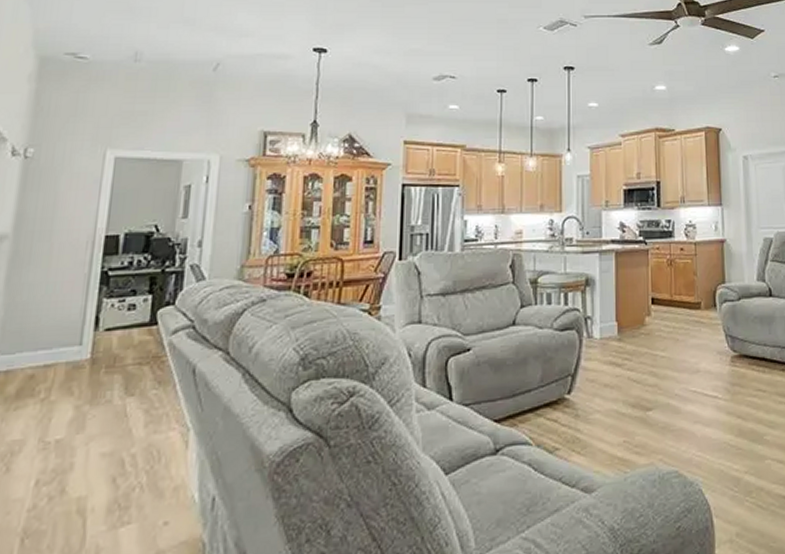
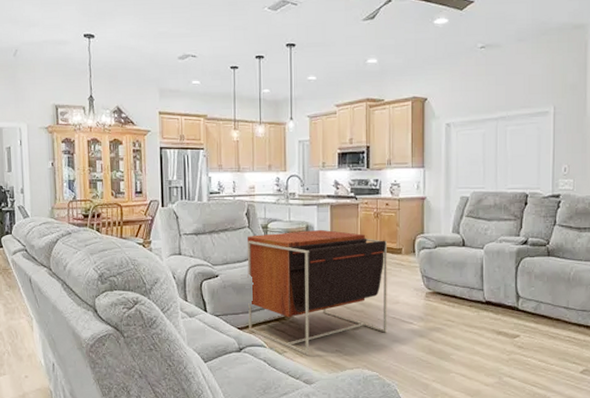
side table: none [509,282,687,451] -> present [247,229,388,355]

